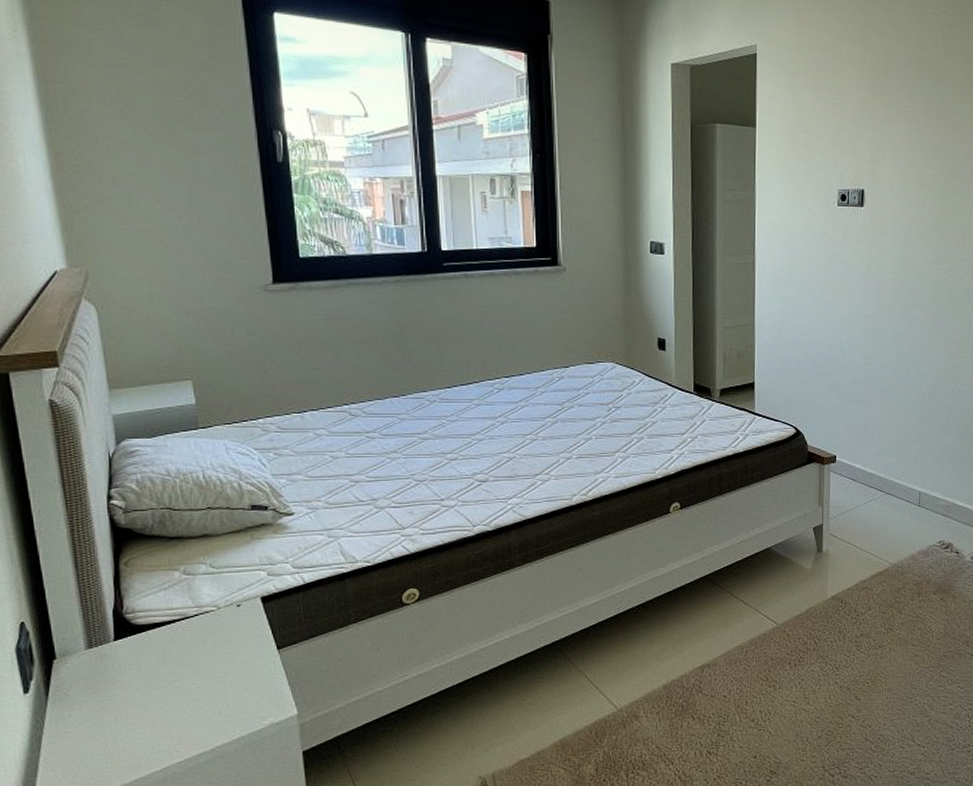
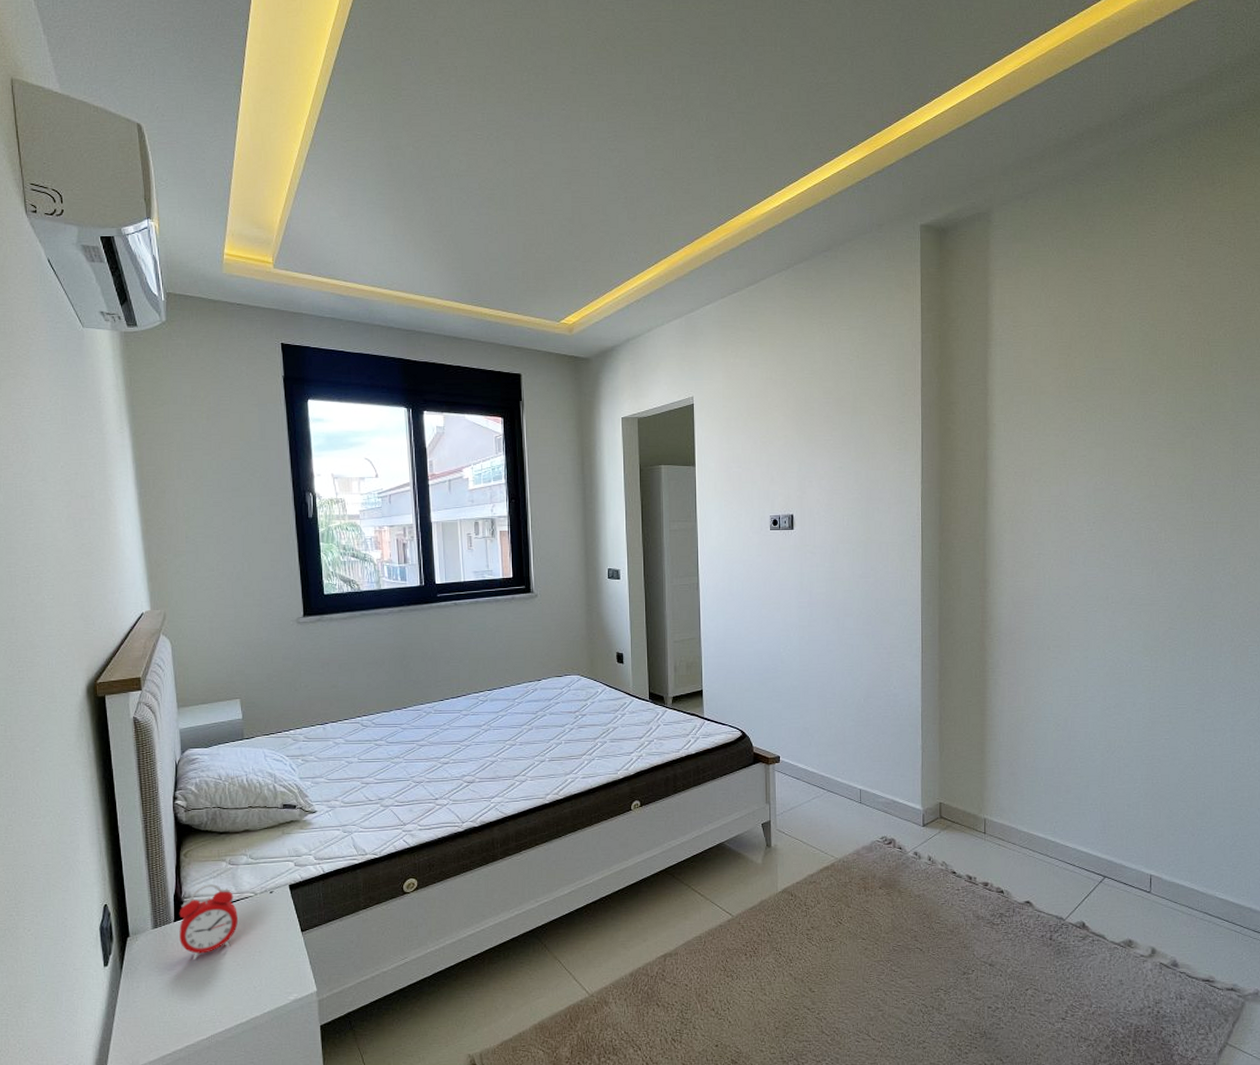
alarm clock: none [120,597,198,683] -> present [179,884,239,960]

